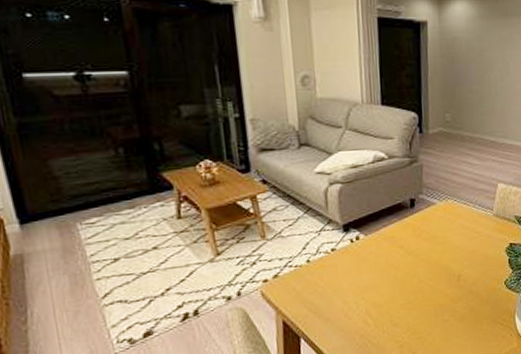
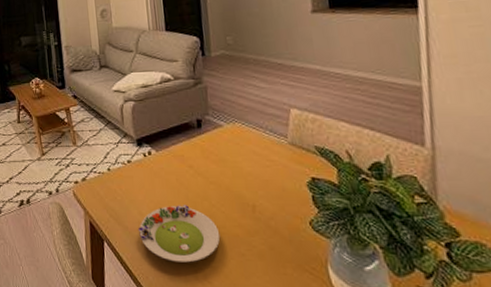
salad plate: none [341,285,427,343] -> present [137,205,221,263]

